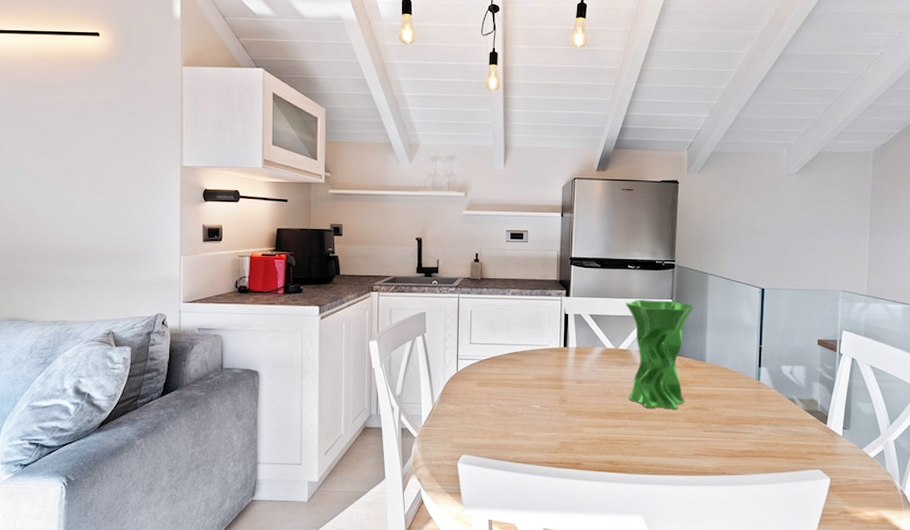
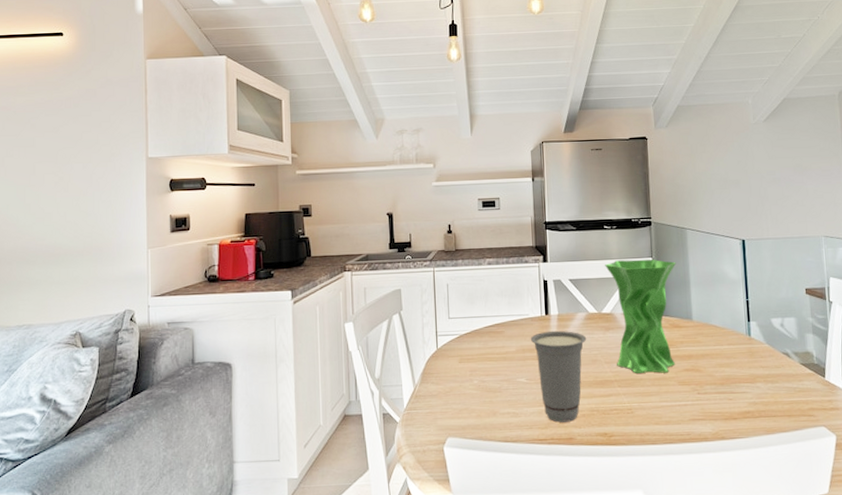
cup: none [547,362,602,448] -> present [530,330,587,423]

